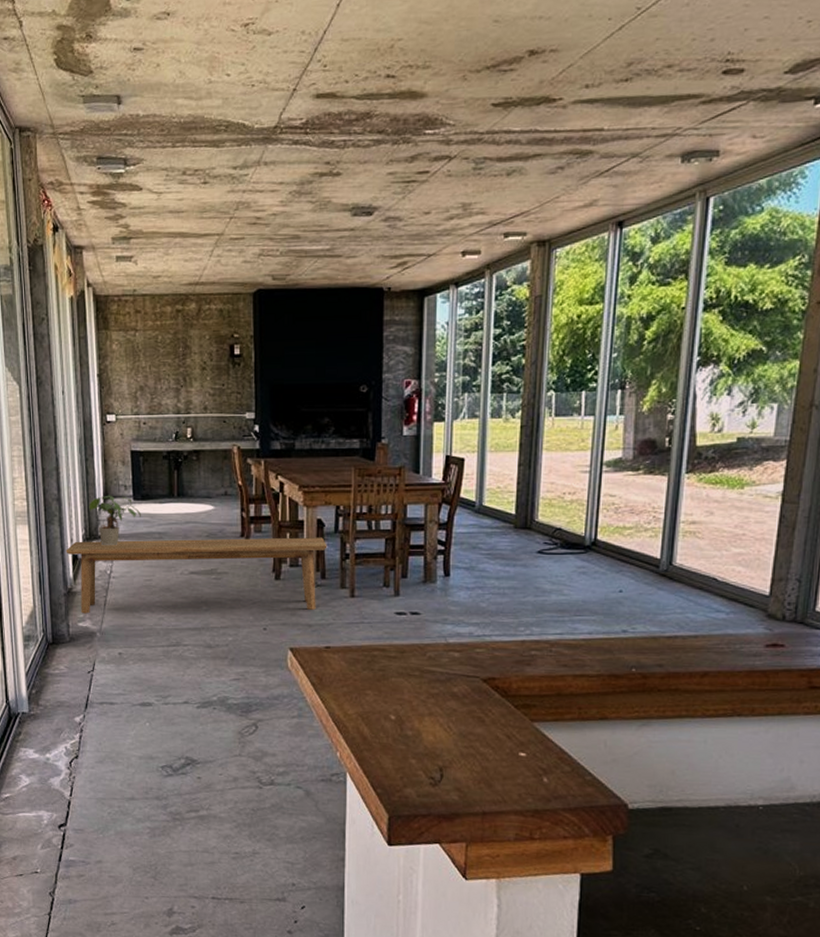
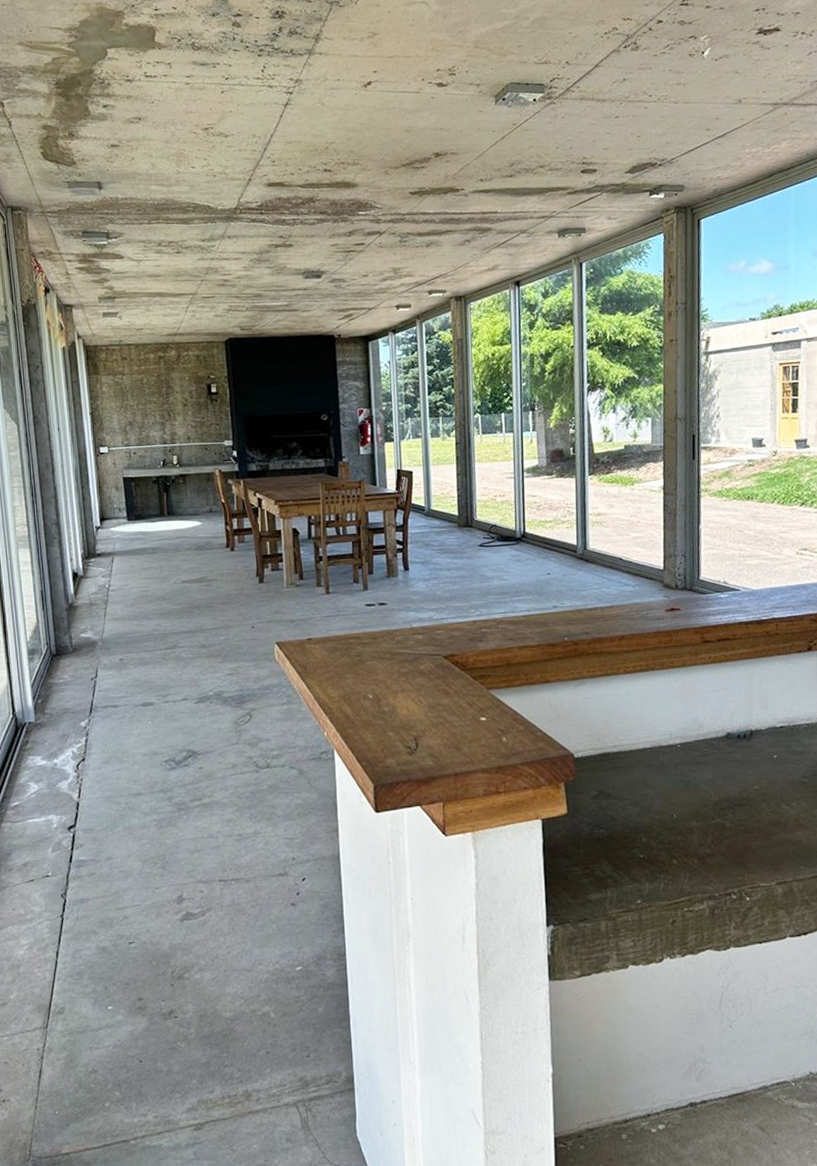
bench: present [66,537,327,614] -> none [66,544,303,626]
potted plant: present [89,495,142,546] -> none [86,517,136,563]

